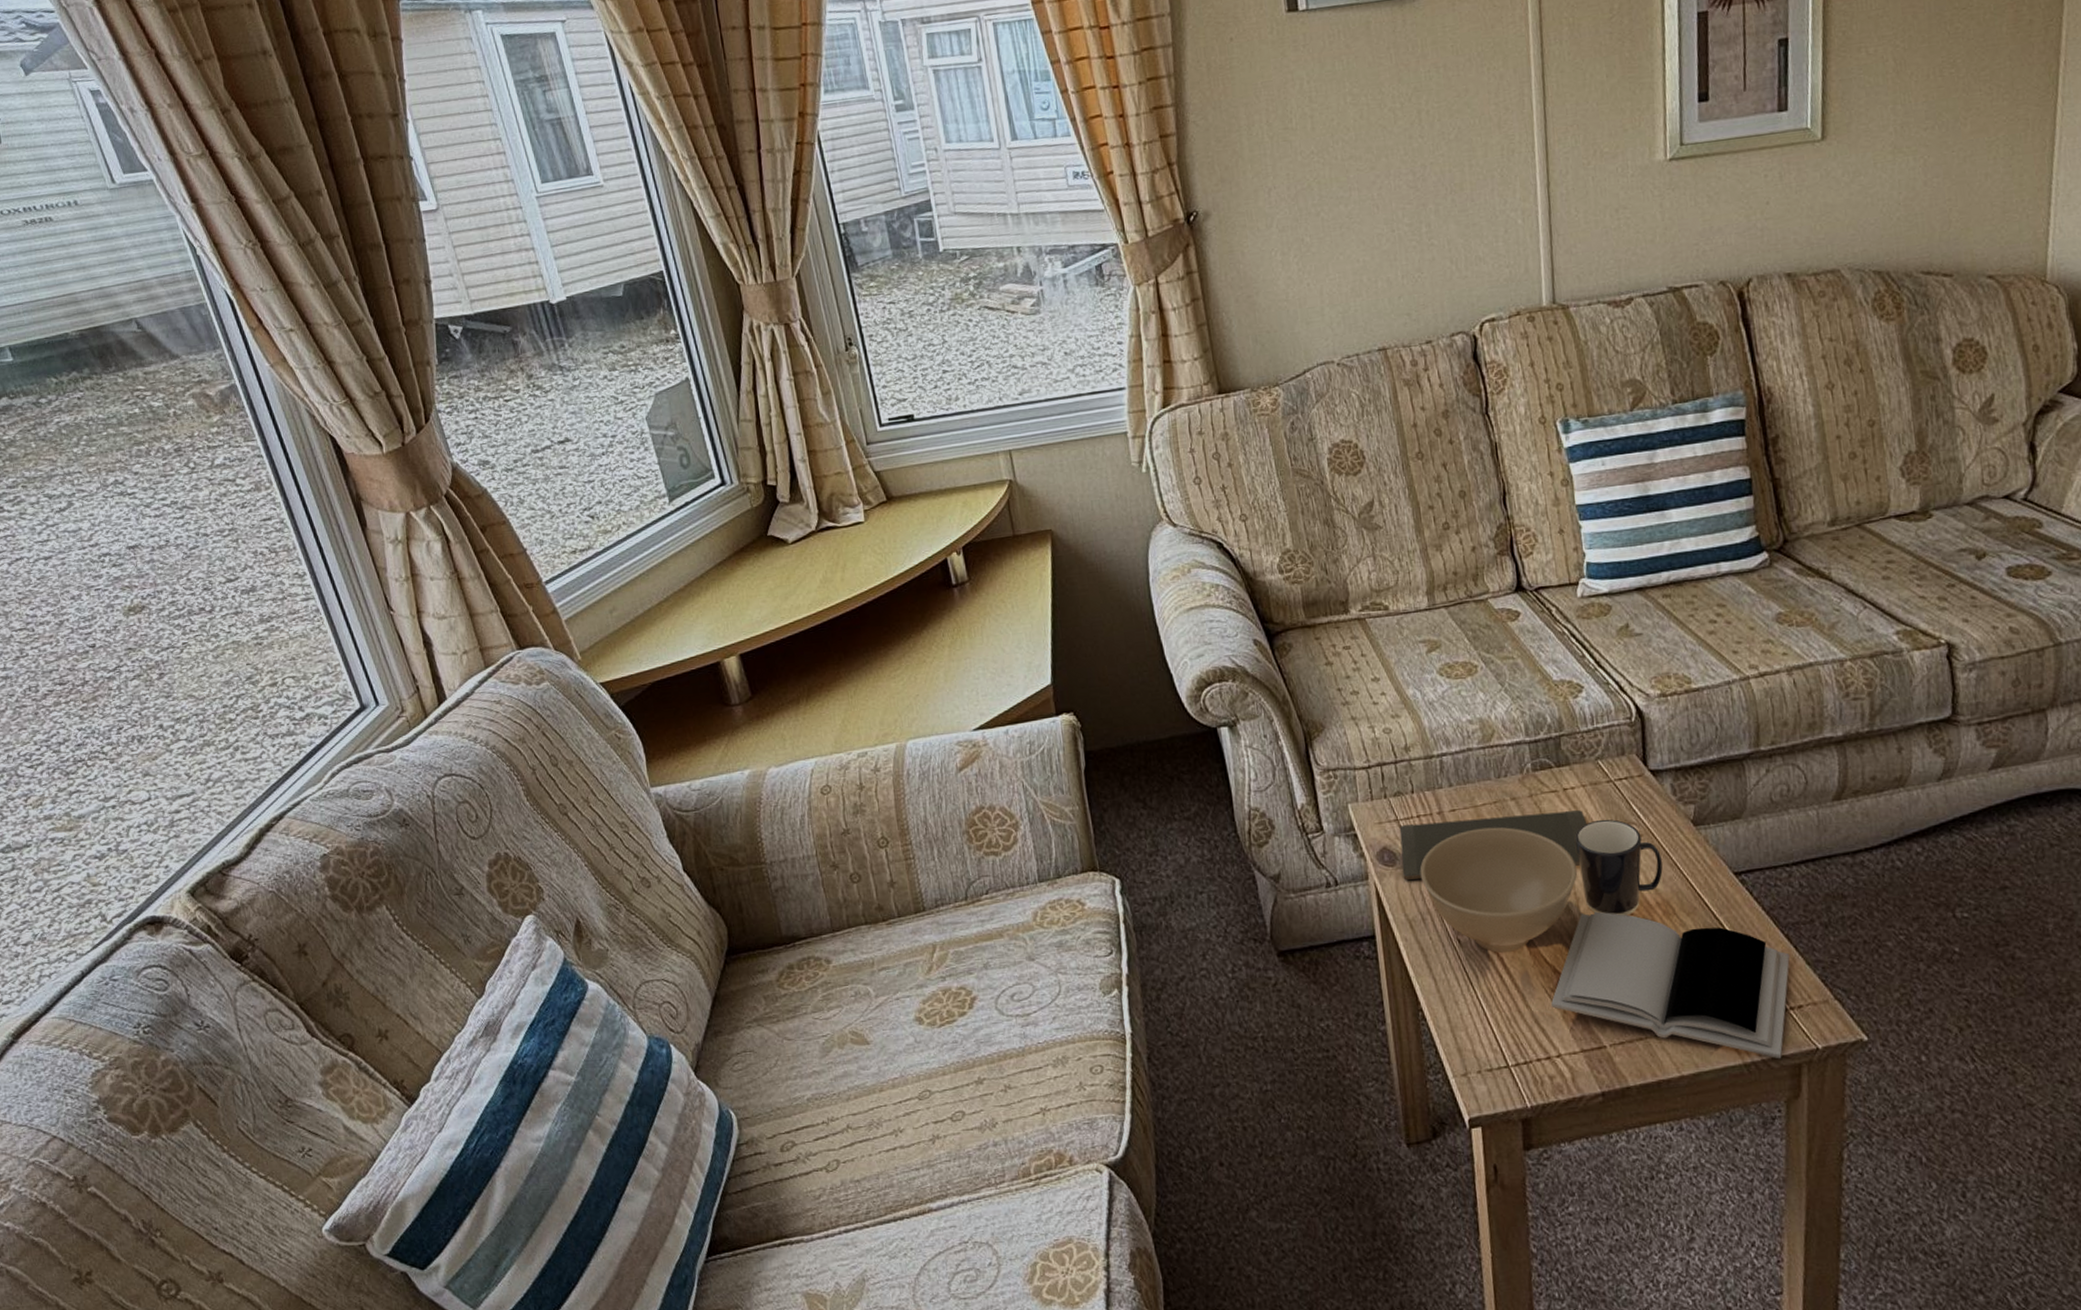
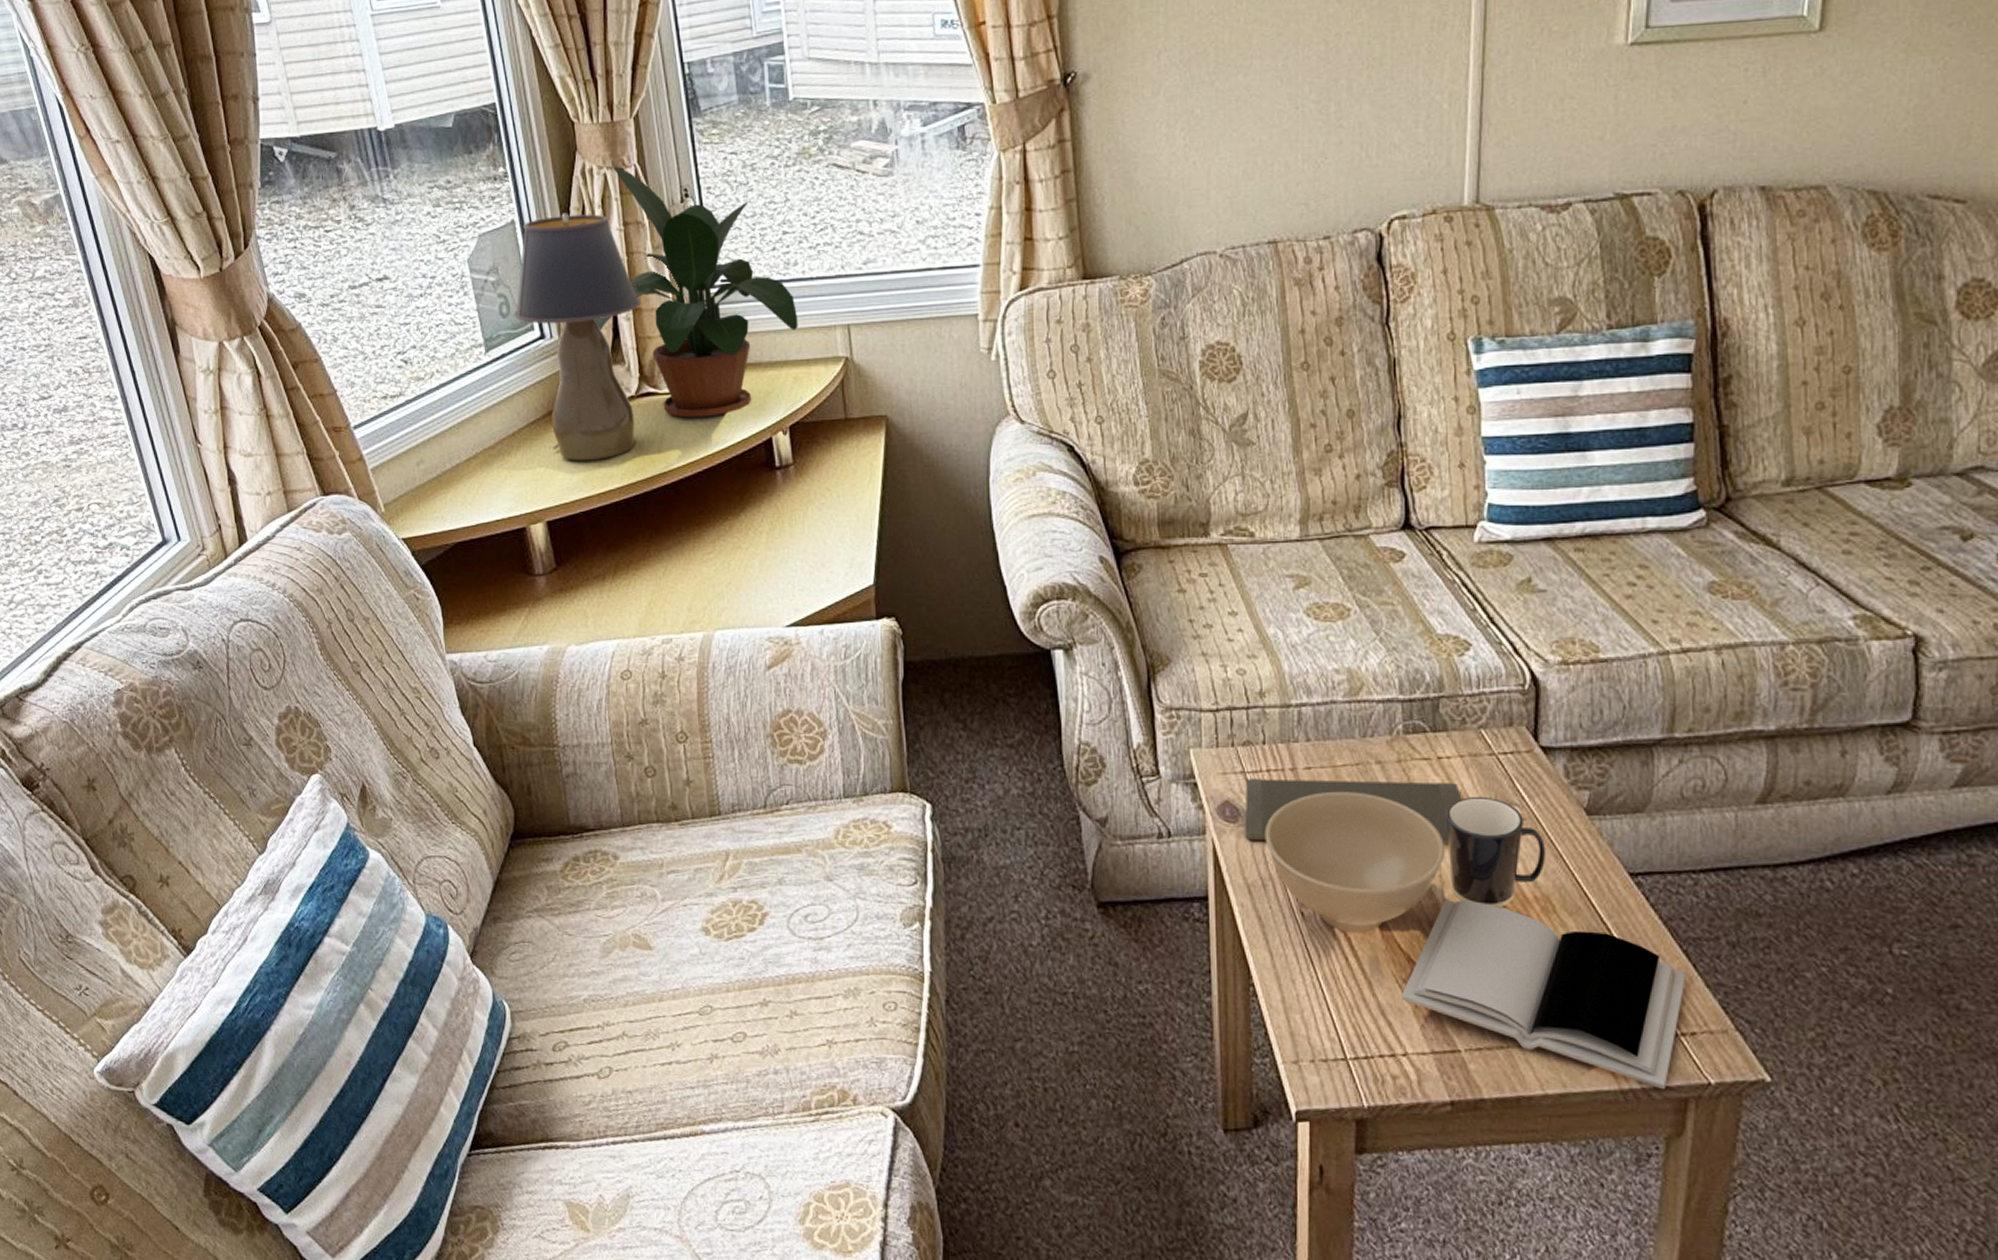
table lamp: none [694,367,818,596] -> present [513,213,640,461]
potted plant: none [772,321,964,547] -> present [595,166,798,418]

